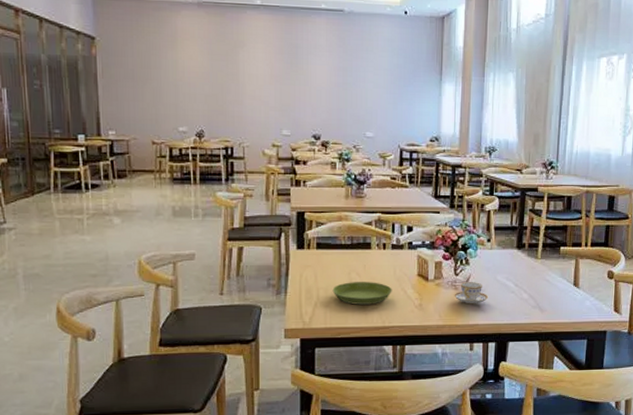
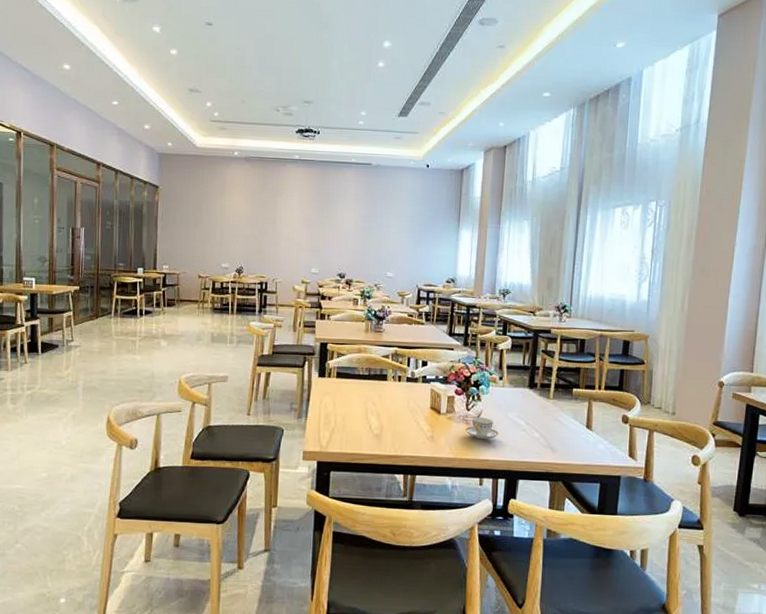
saucer: present [332,282,392,305] -> none [349,410,406,434]

